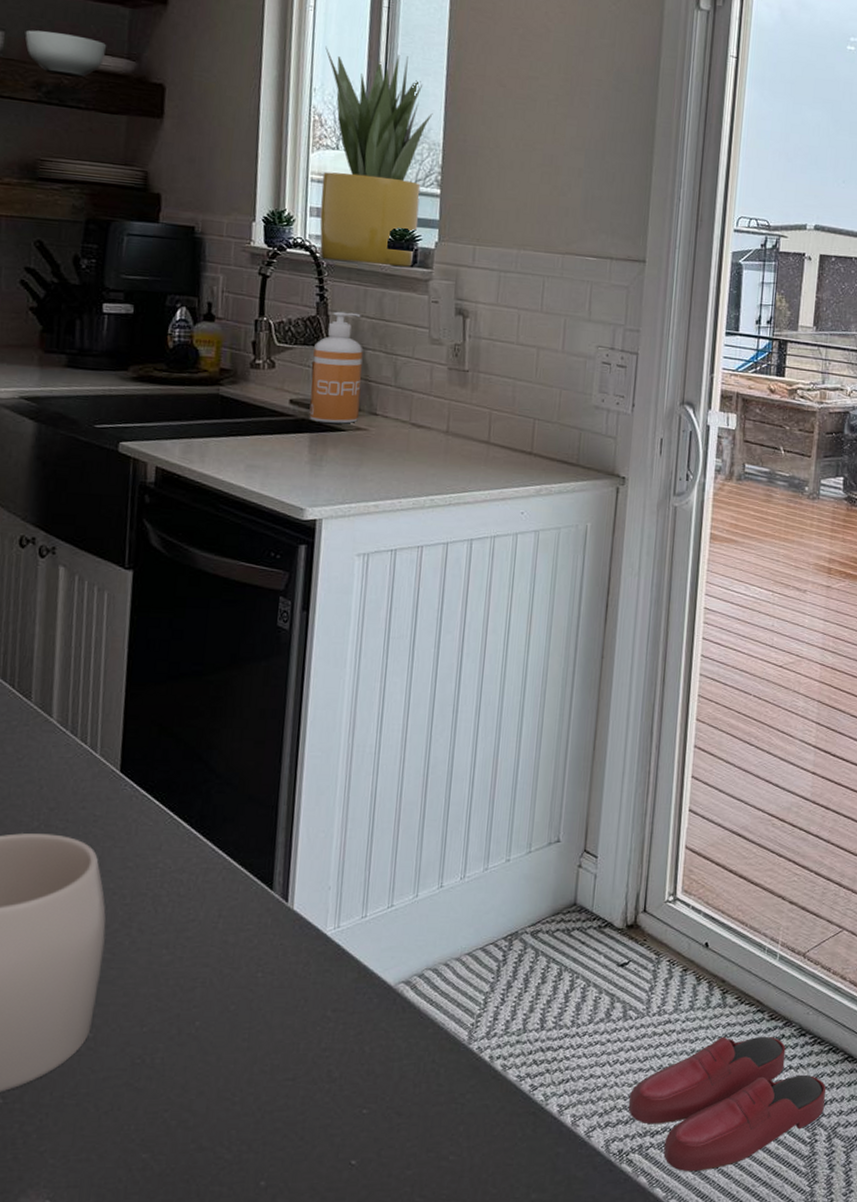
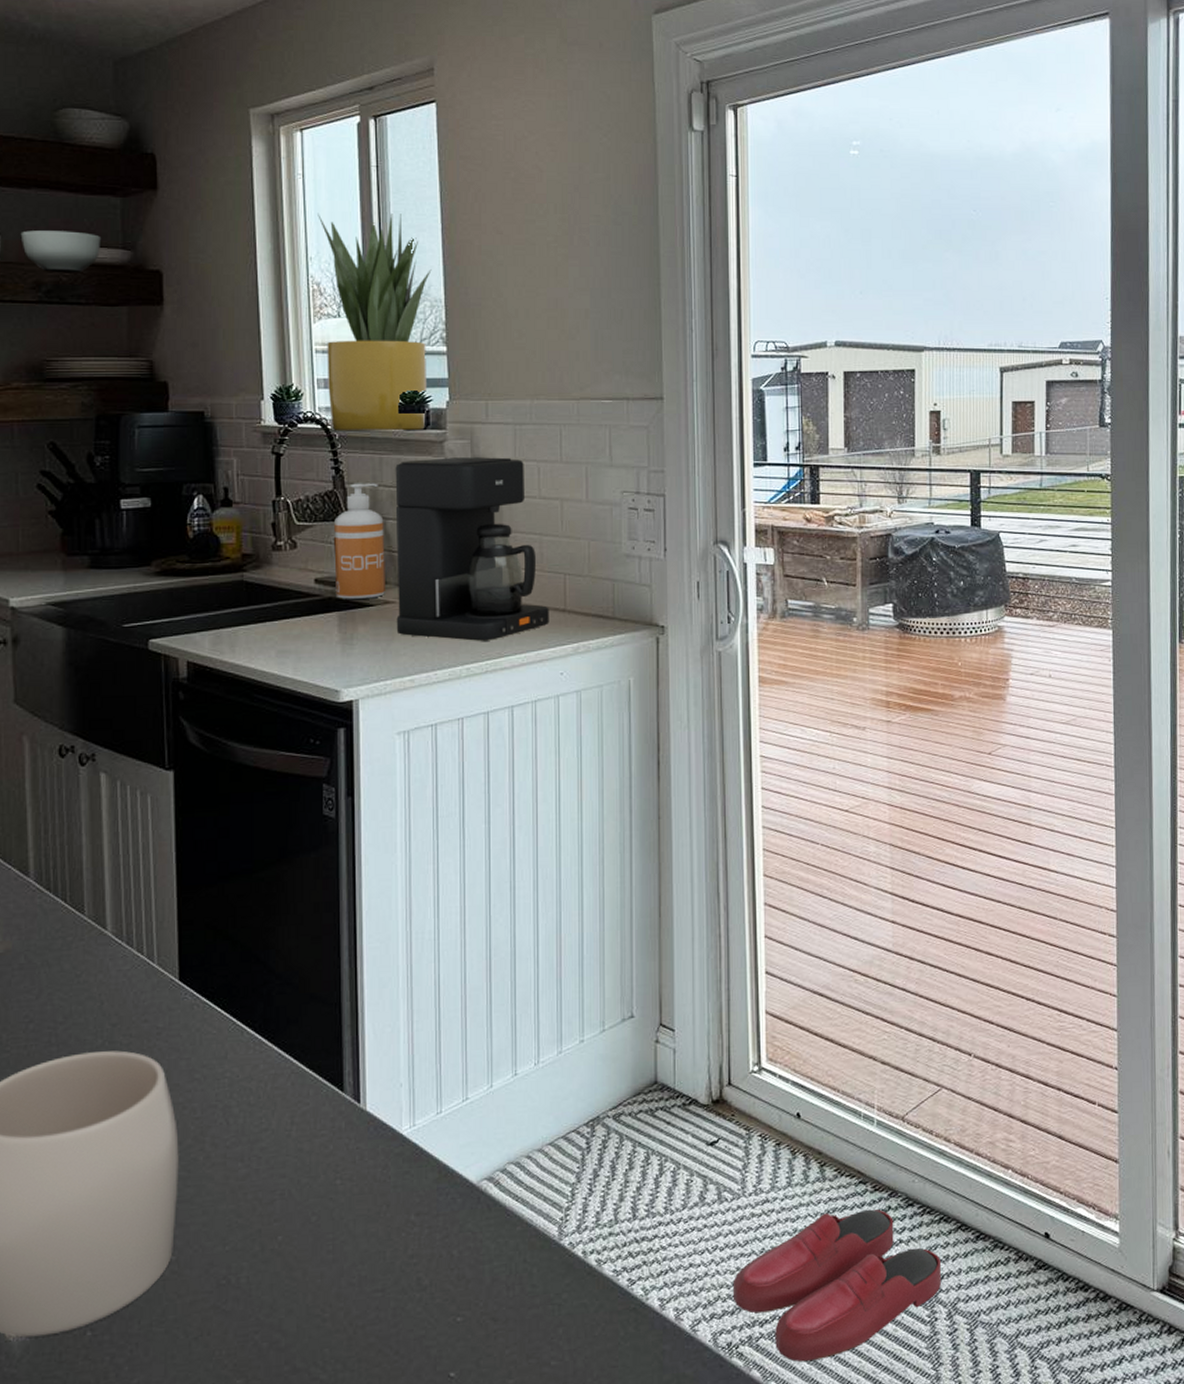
coffee maker: none [365,295,516,476] -> present [395,457,549,642]

